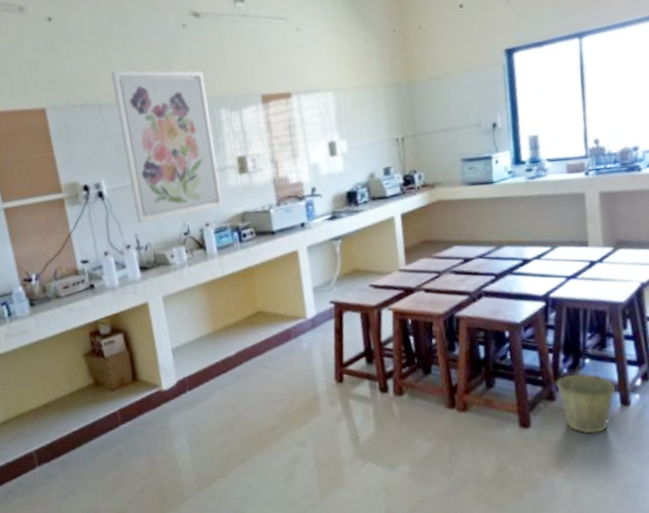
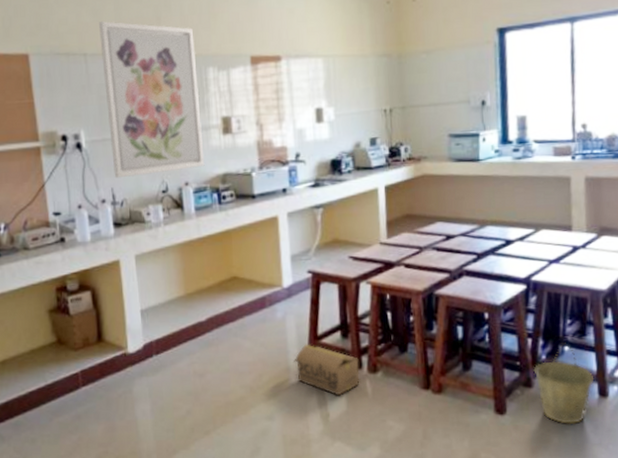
cardboard box: none [322,371,387,420] -> present [294,344,360,396]

